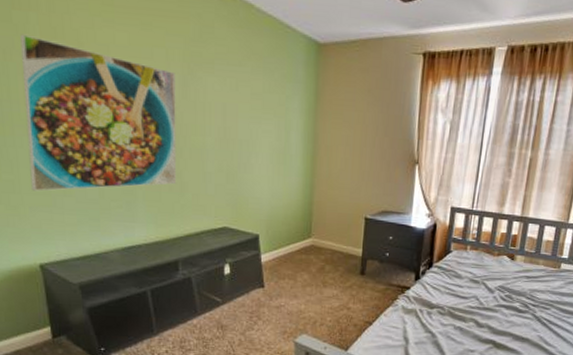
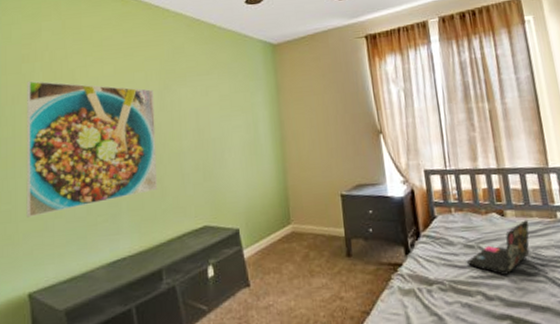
laptop: none [468,266,534,309] -> present [466,220,530,275]

